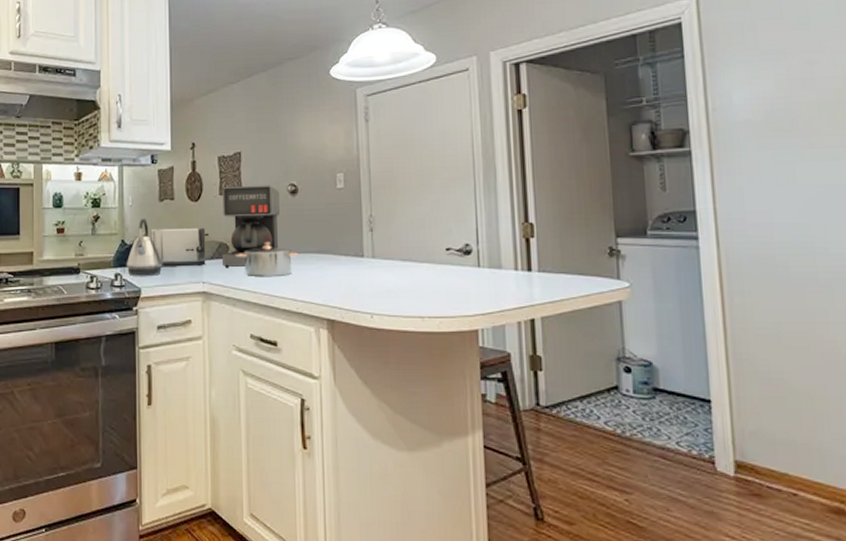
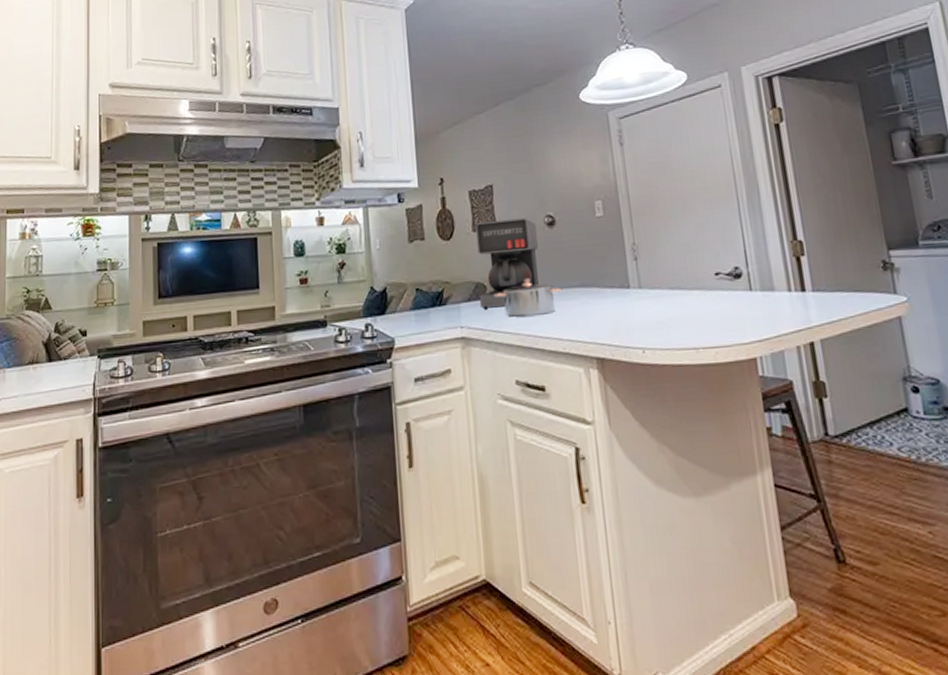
kettle: present [126,218,163,277] -> none [376,261,417,326]
toaster: present [150,227,210,267] -> none [401,267,465,314]

